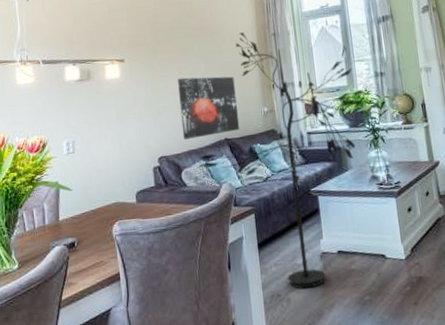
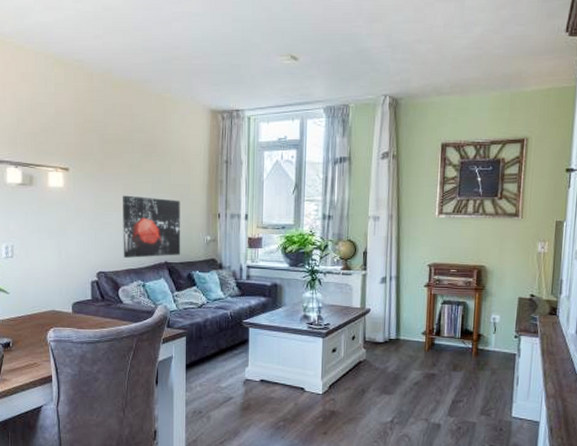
floor lamp: present [199,32,366,289] -> none [137,156,311,409]

